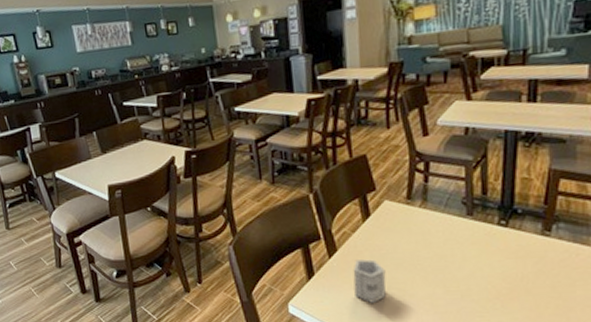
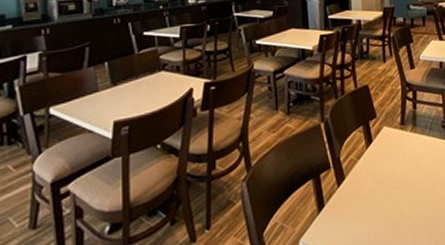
cup: present [353,259,386,303] -> none [359,184,387,231]

